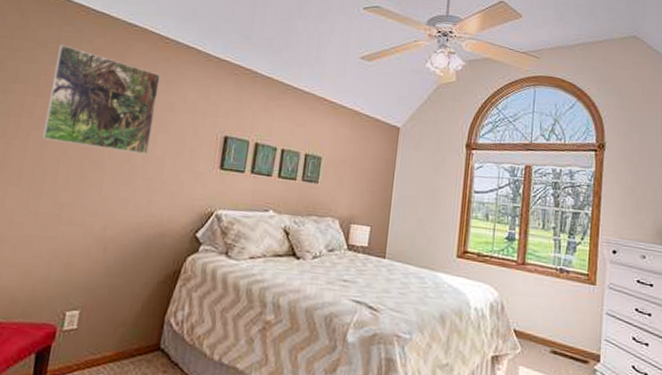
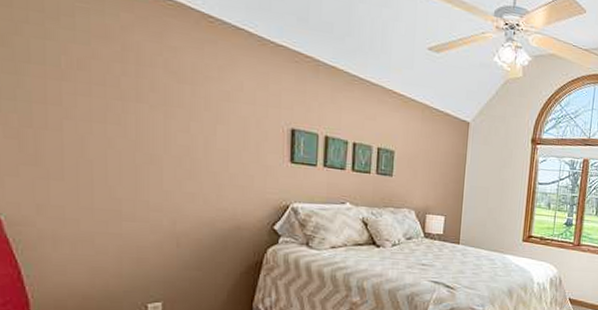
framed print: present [41,44,161,154] -> none [75,17,209,147]

